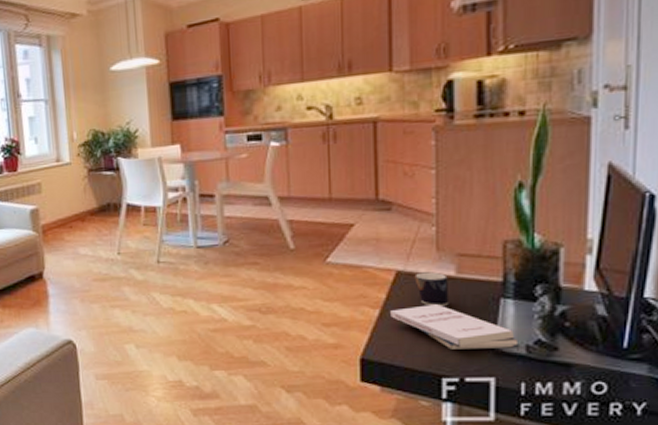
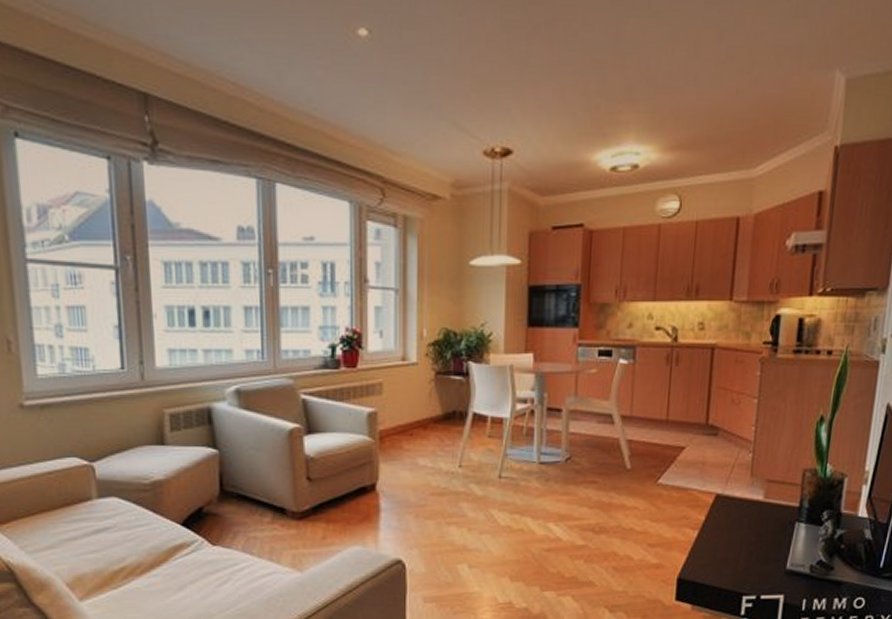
books: present [390,304,519,350] -> none [707,527,805,569]
mug: present [414,272,450,307] -> none [730,496,757,530]

